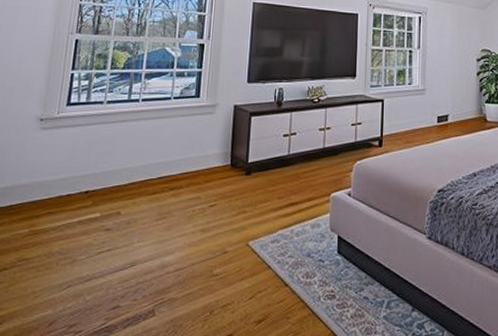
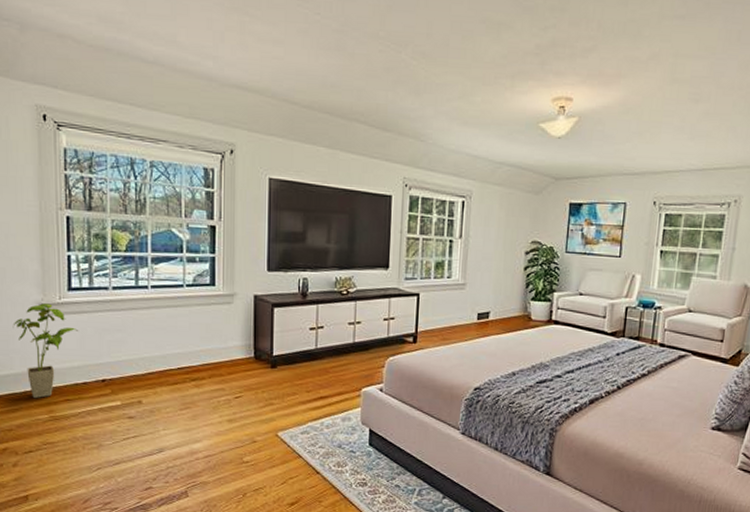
house plant: none [10,118,71,213] -> present [12,303,79,399]

